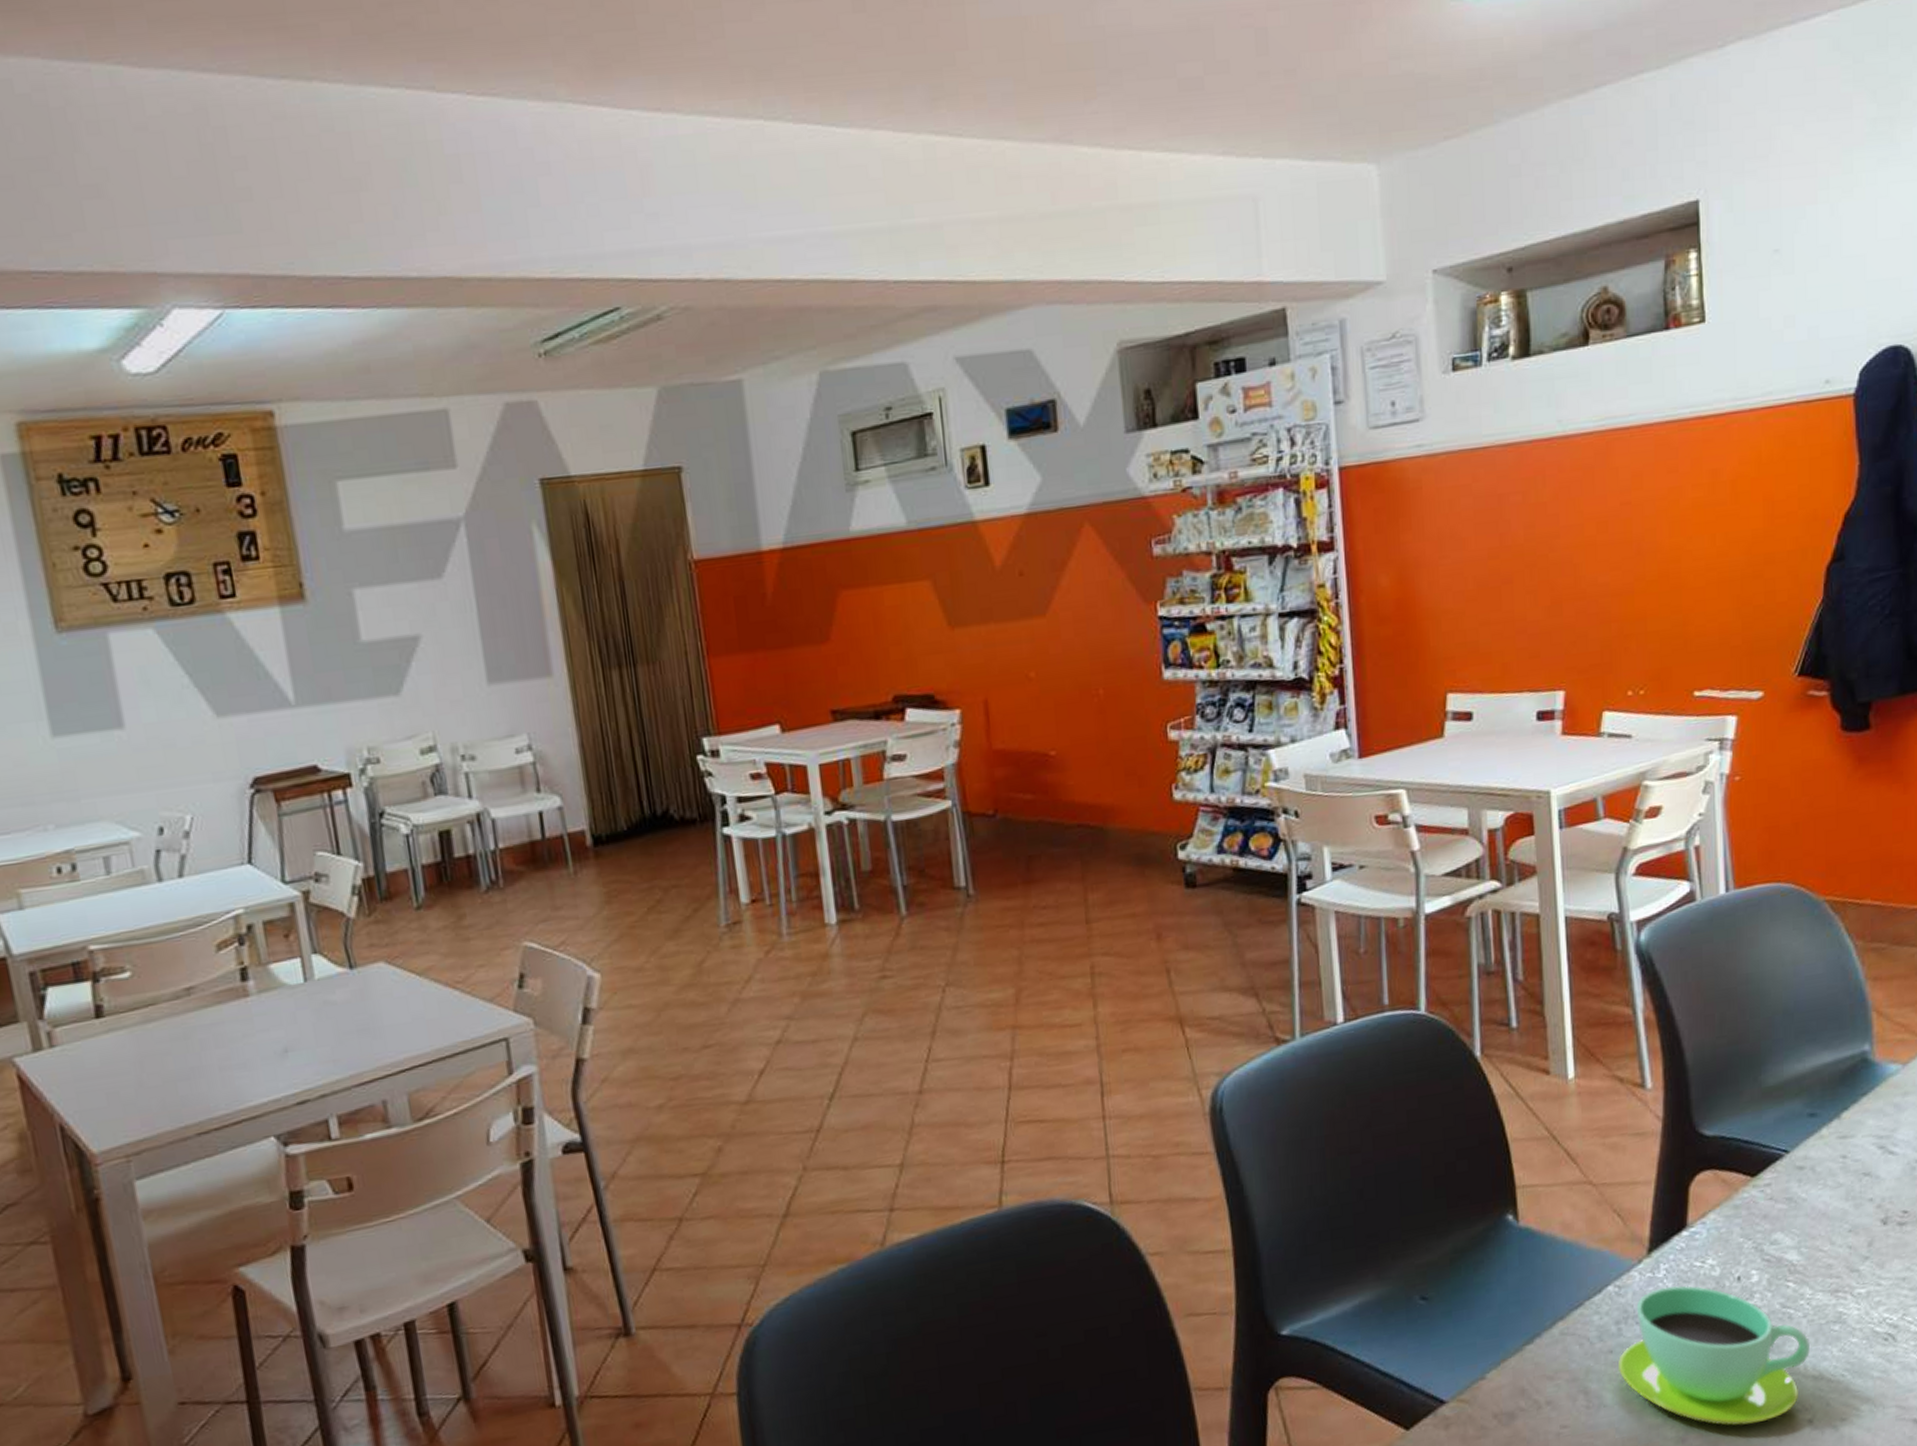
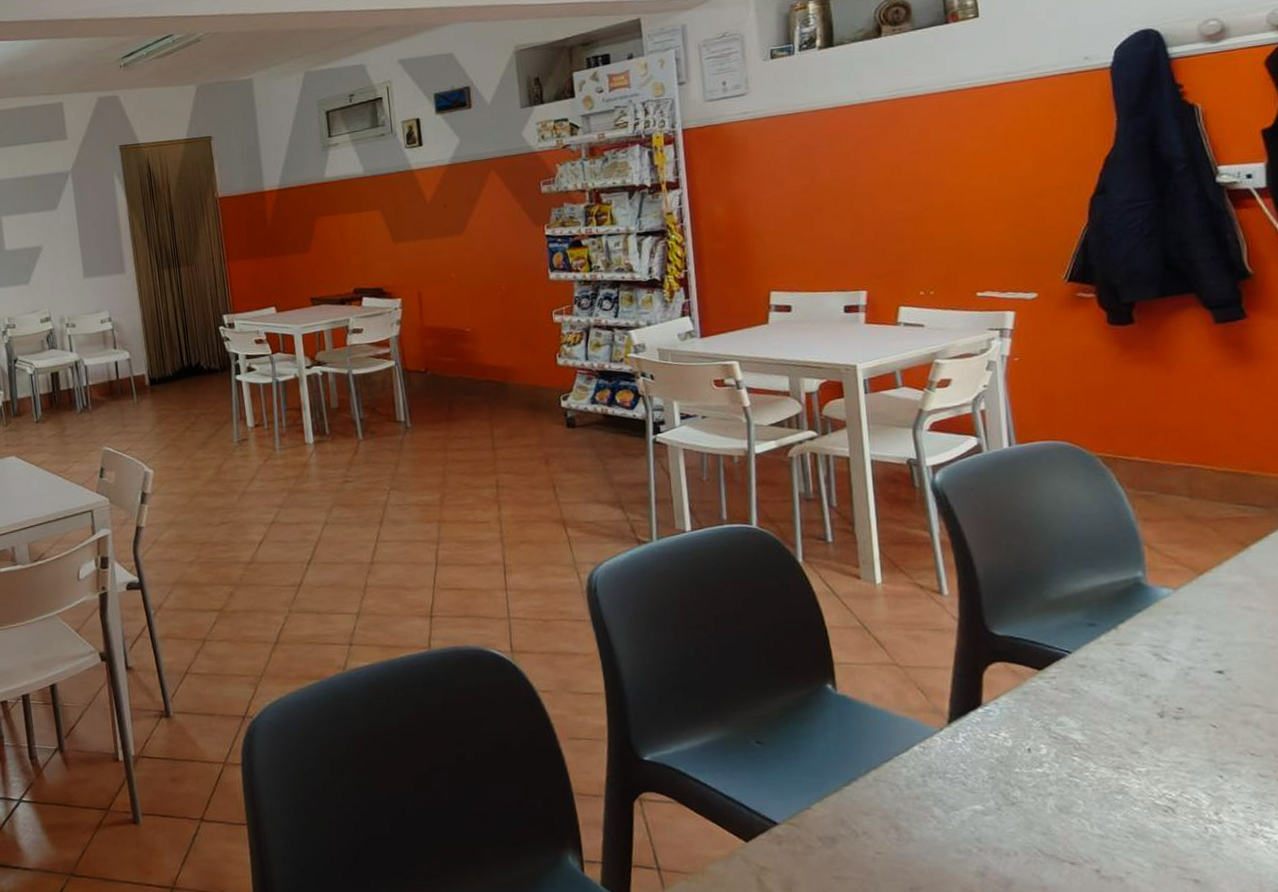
cup: present [1618,1285,1810,1426] -> none [924,751,1095,869]

